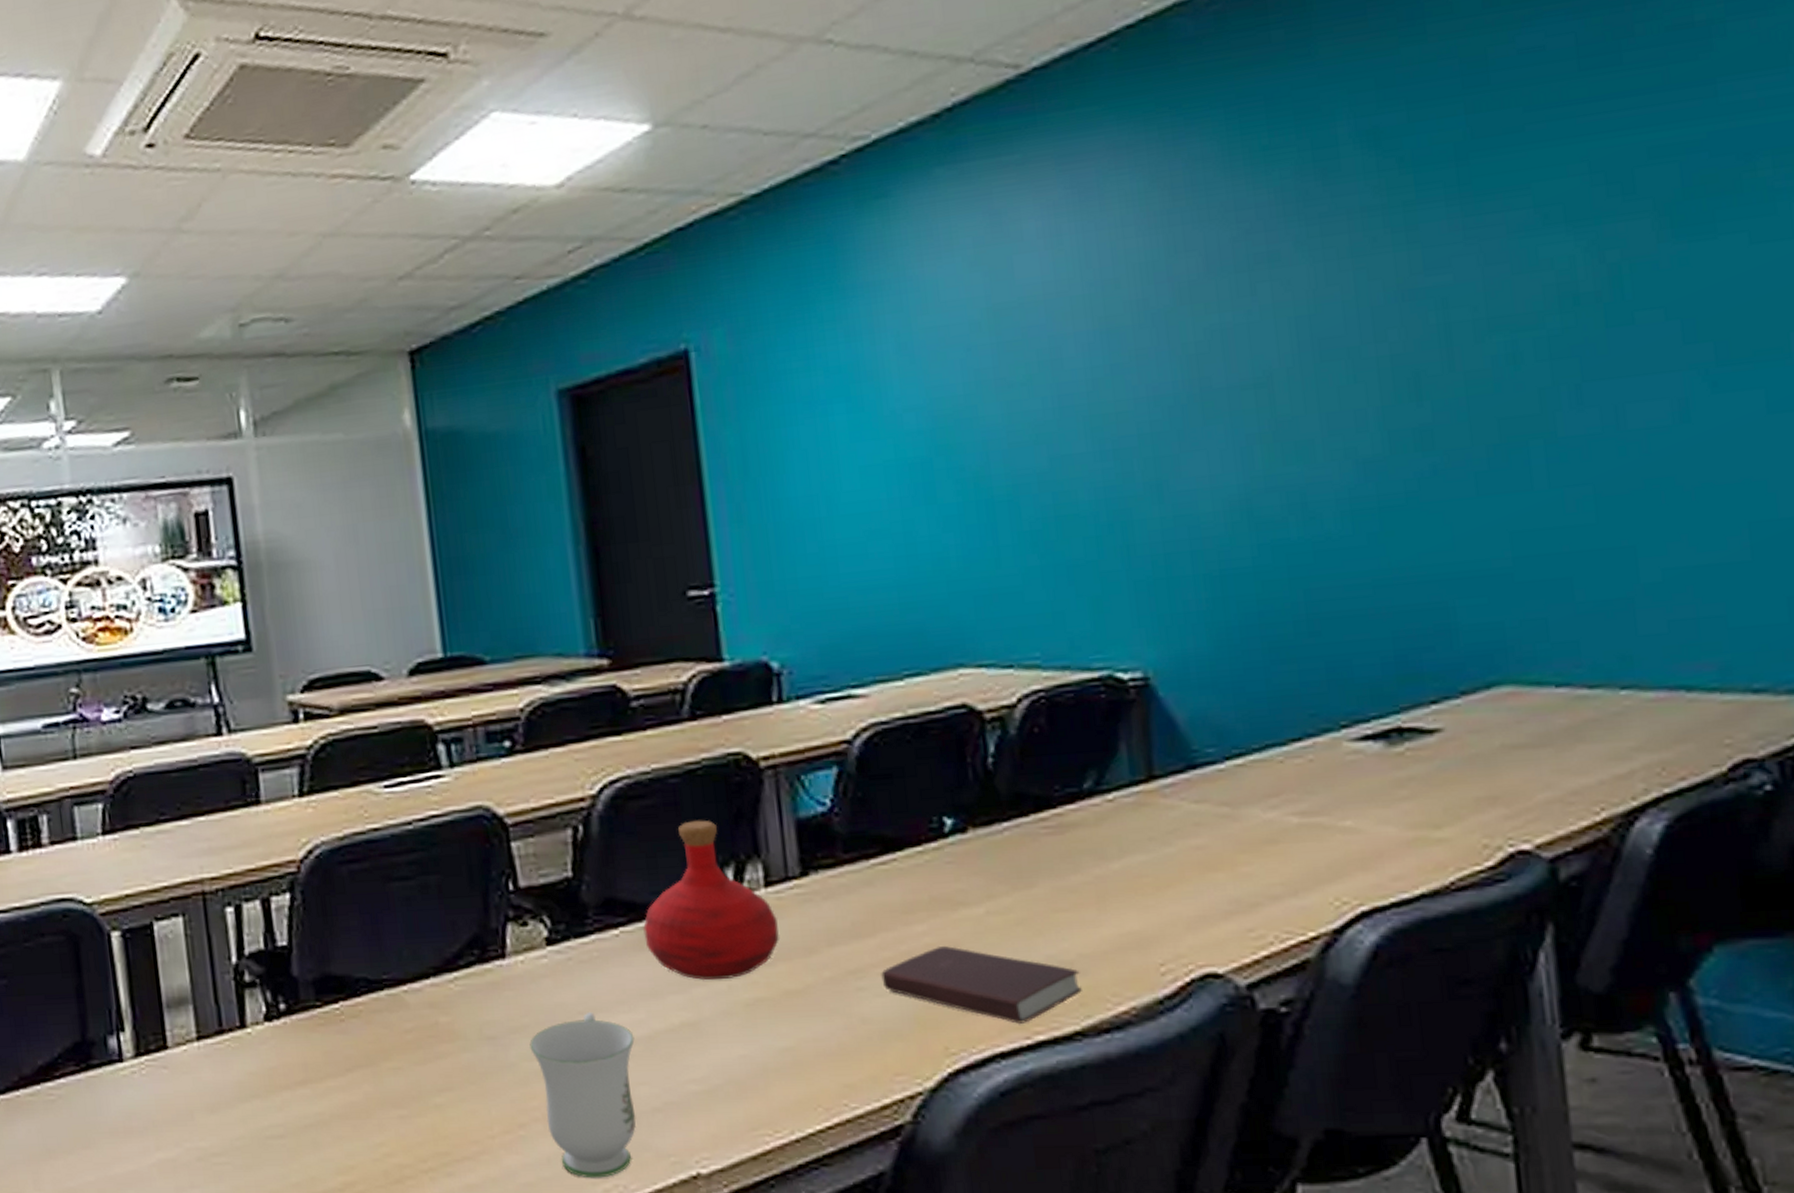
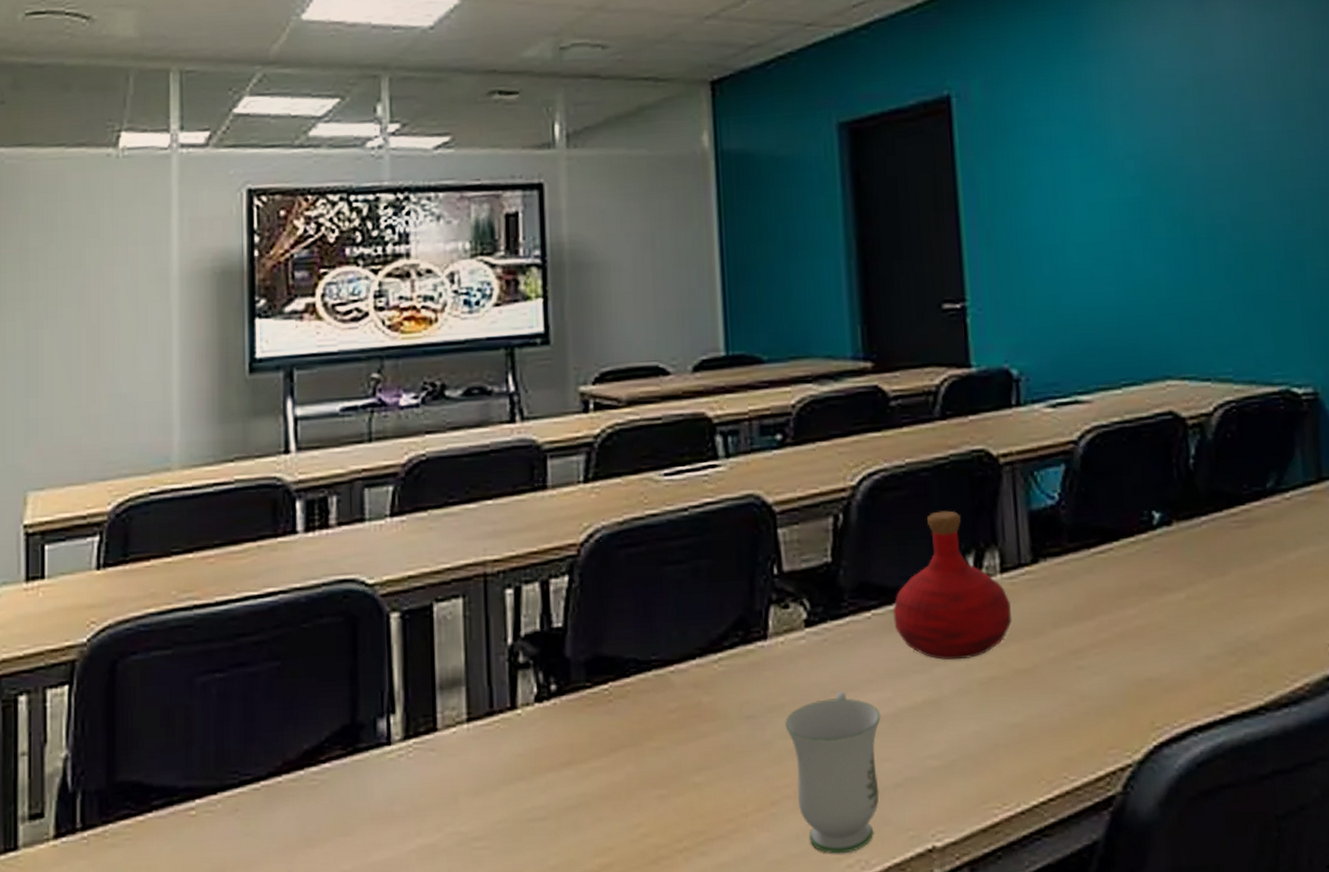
book: present [881,946,1082,1025] -> none [1098,628,1265,701]

